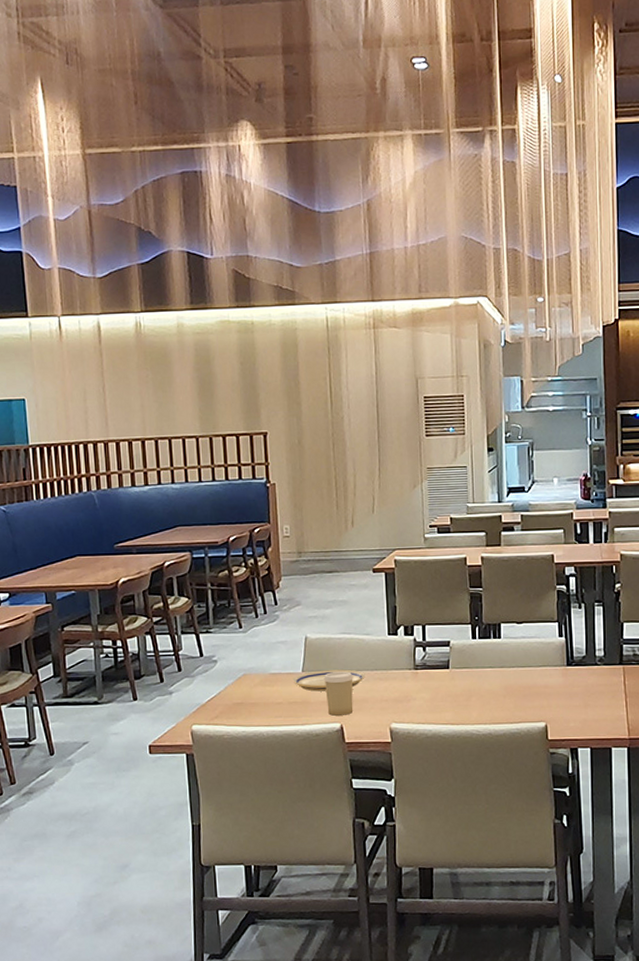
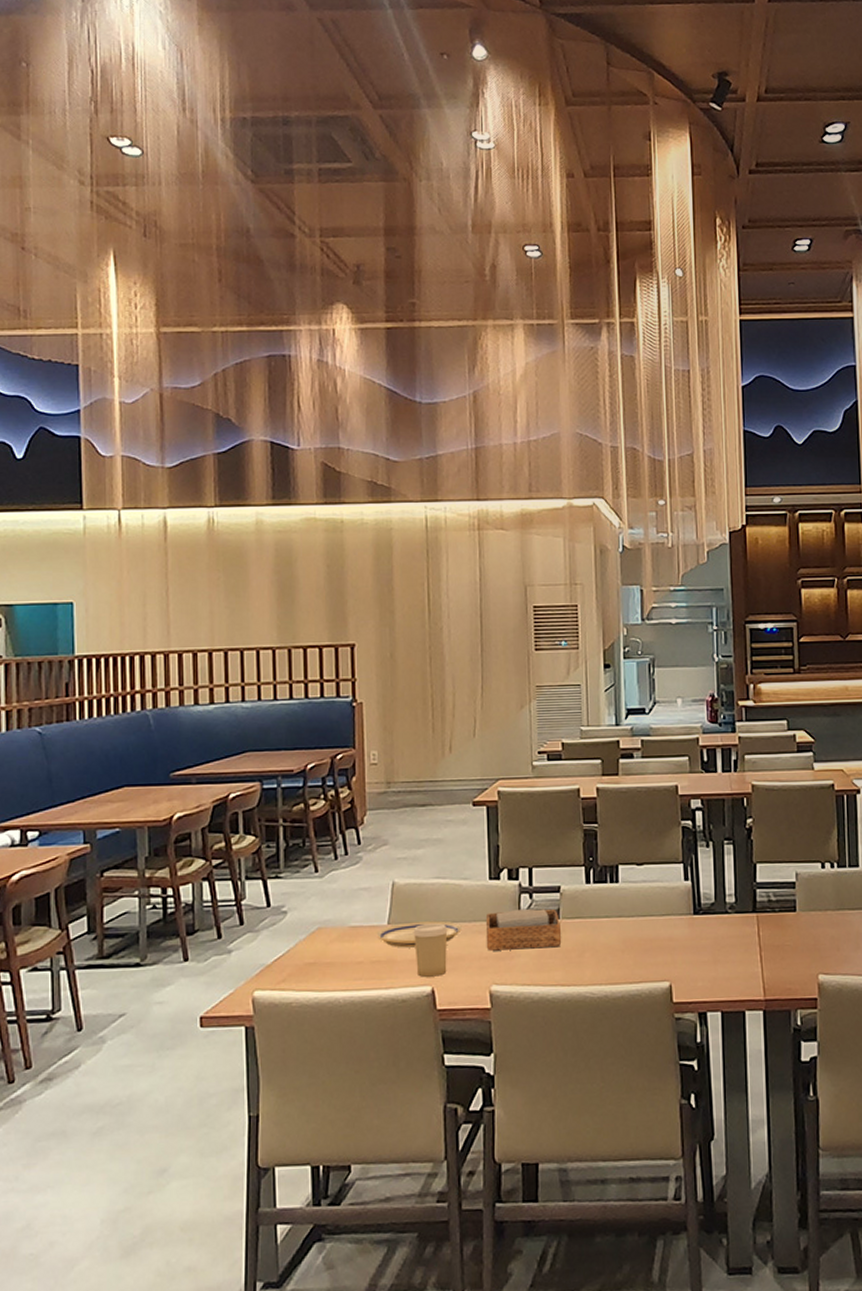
napkin holder: none [385,660,452,695] -> present [485,909,562,951]

